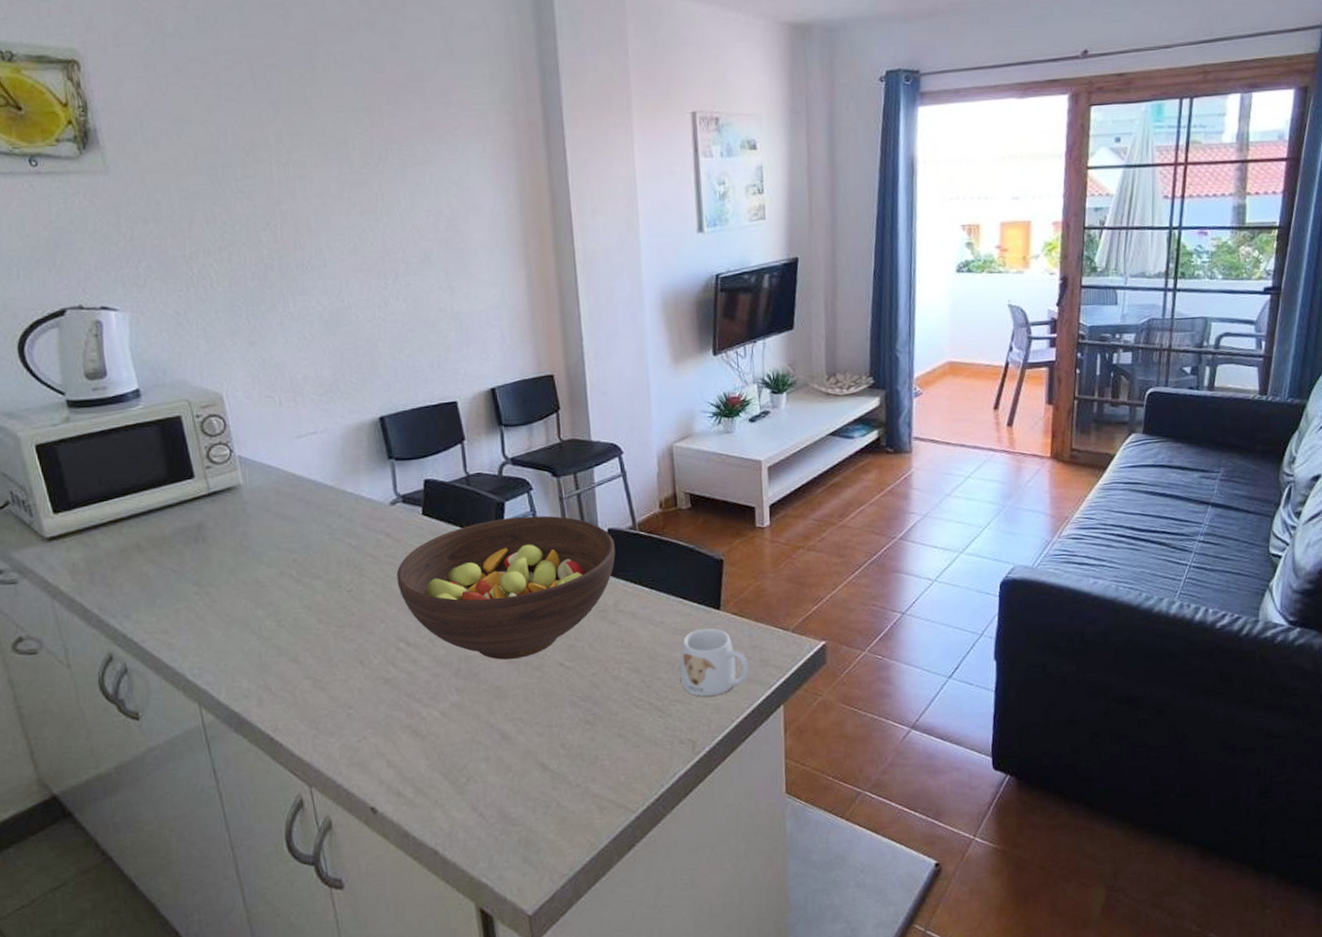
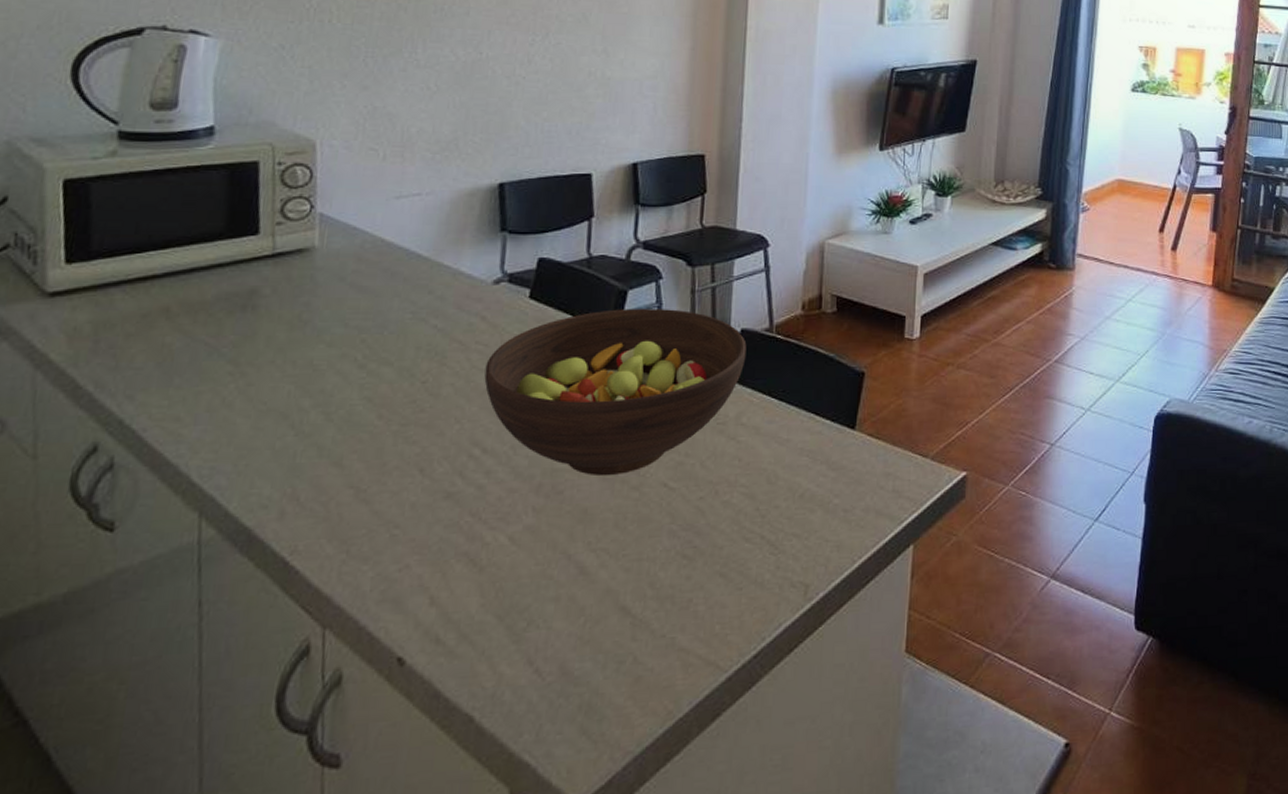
mug: present [679,628,749,696] -> none [800,449,879,530]

